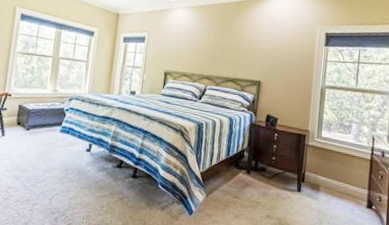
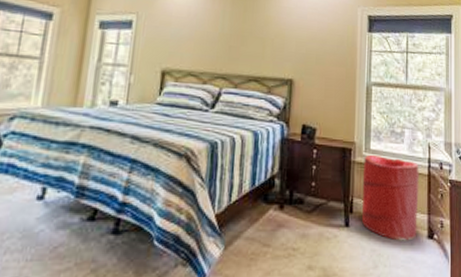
laundry hamper: none [312,141,363,208] -> present [362,155,419,241]

